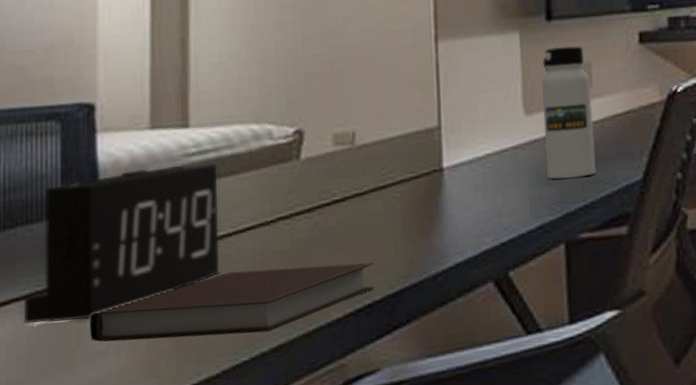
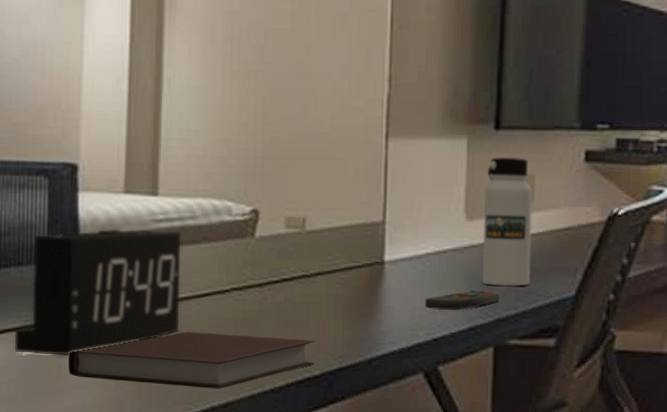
remote control: none [488,186,567,213] -> present [424,290,500,310]

